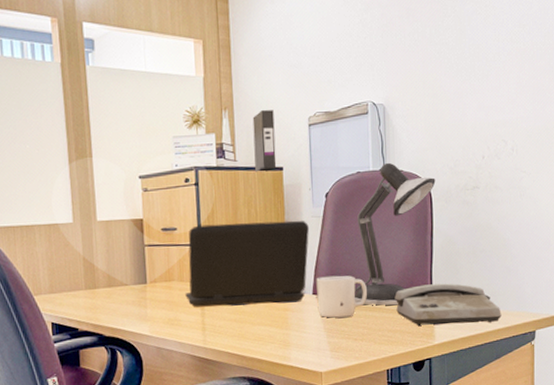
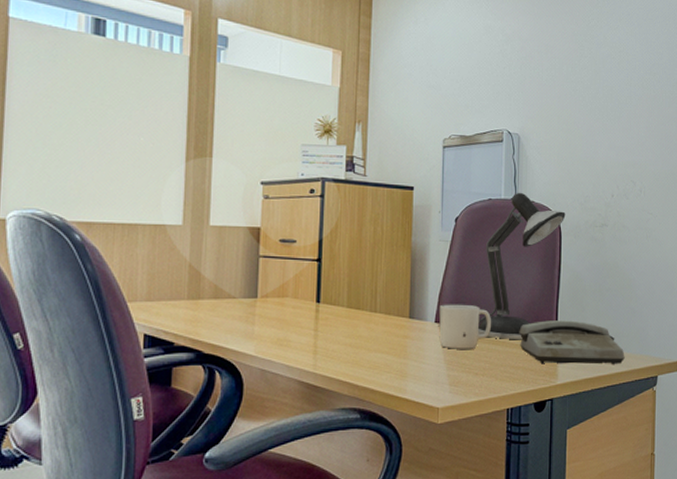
laptop: present [185,220,309,308] -> none [298,239,436,330]
binder: present [252,110,277,172] -> none [385,127,409,190]

